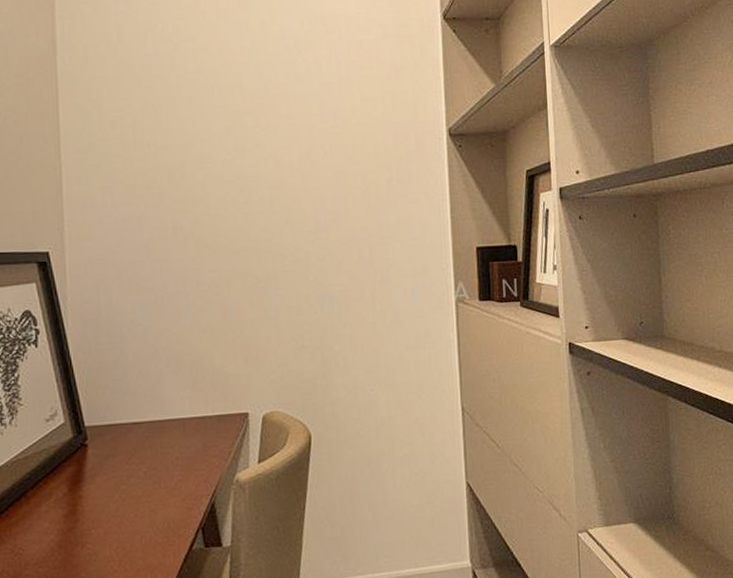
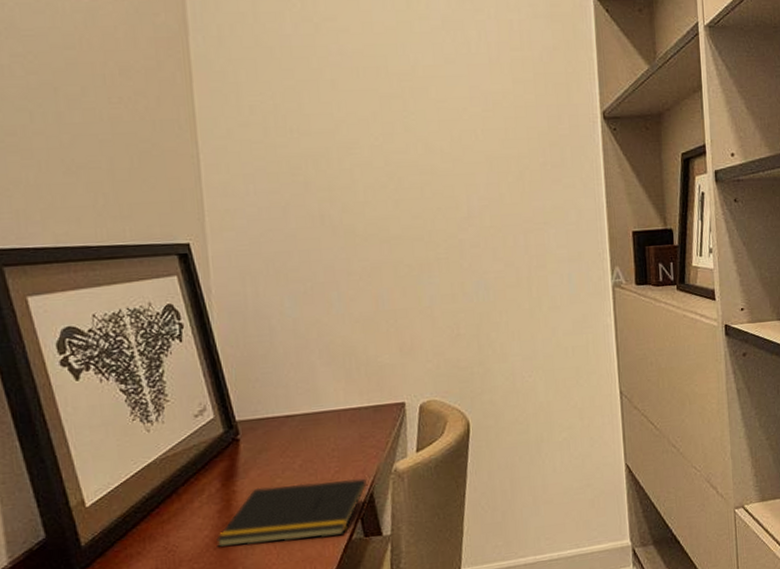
notepad: none [61,488,210,552] -> present [216,478,368,547]

